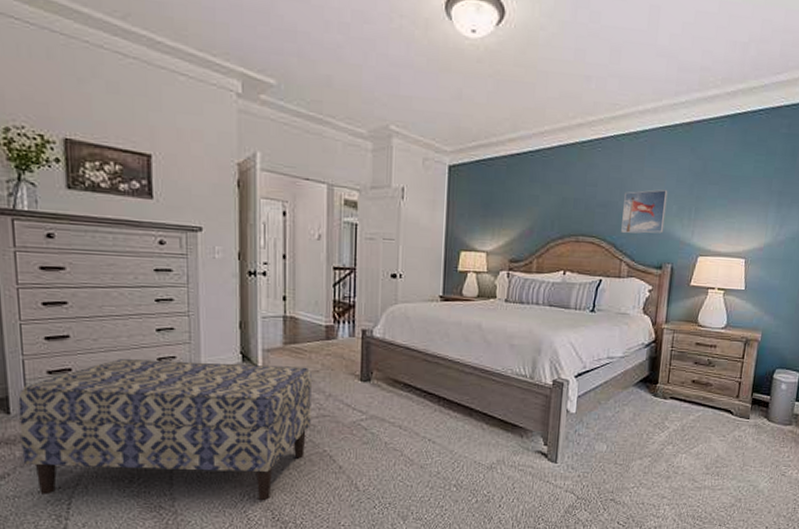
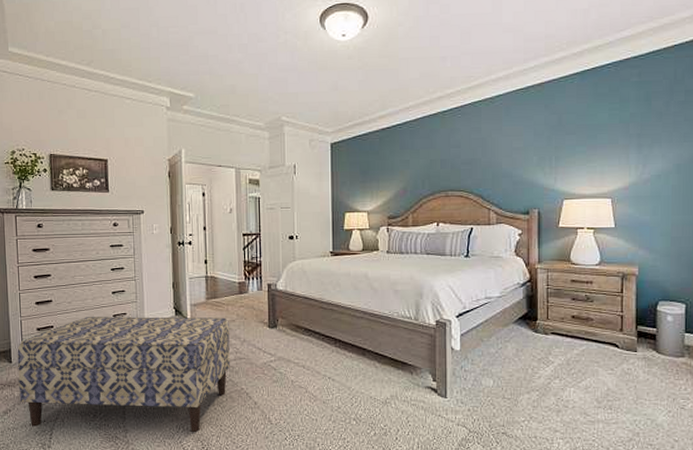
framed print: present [621,189,668,234] -> none [487,144,527,185]

